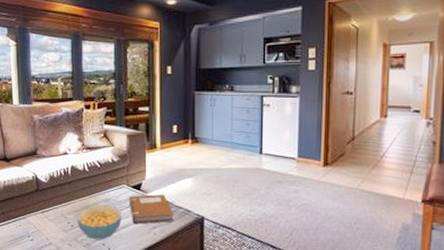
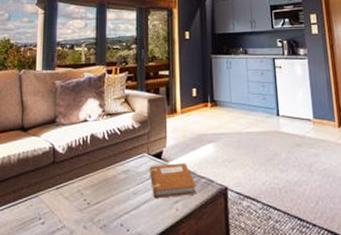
cereal bowl: present [77,205,122,240] -> none [94,177,142,220]

